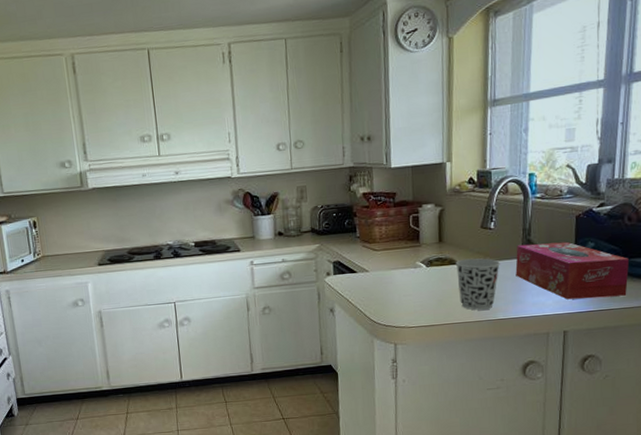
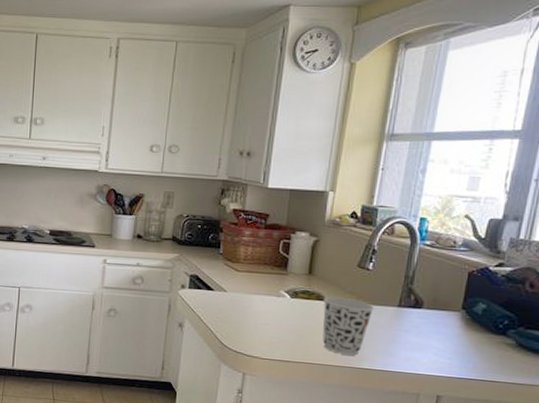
tissue box: present [515,241,629,300] -> none [390,292,525,370]

